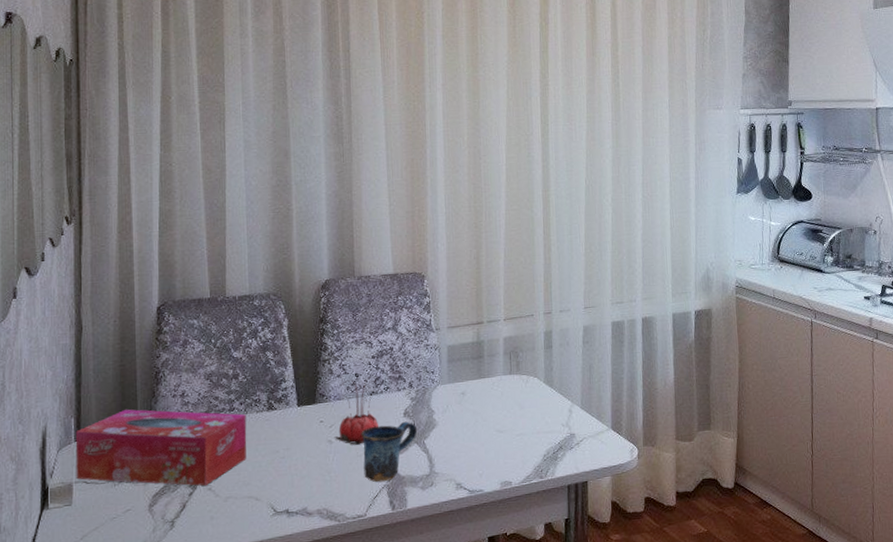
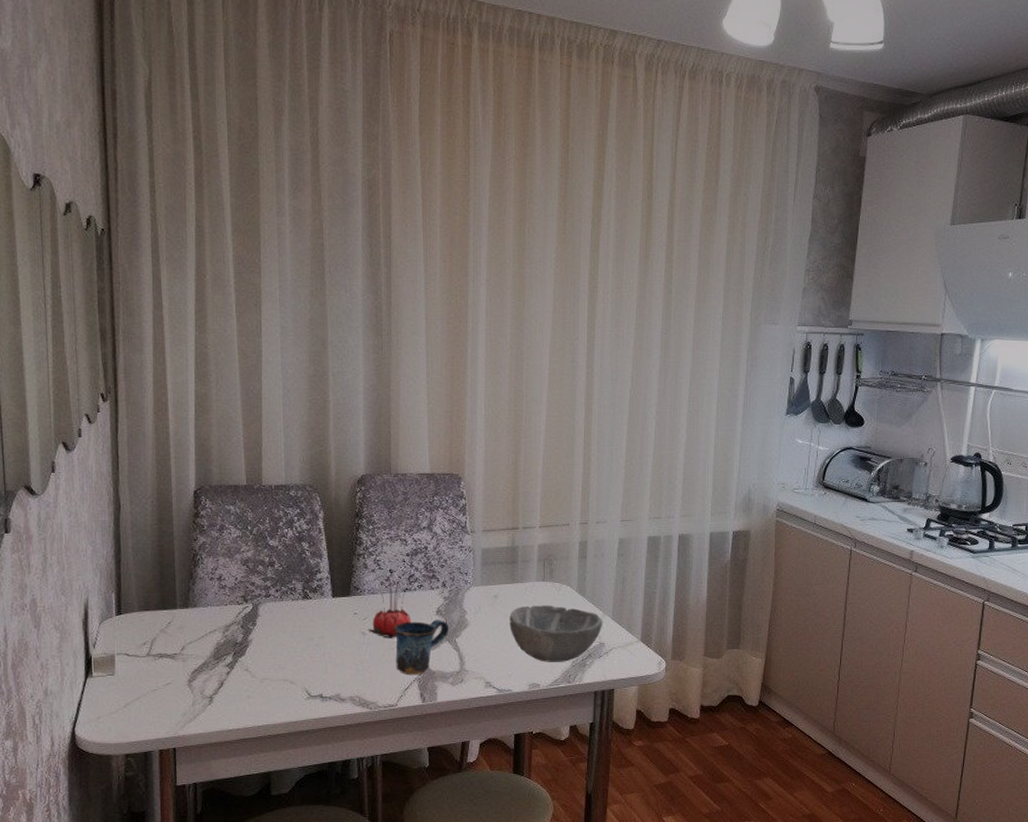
tissue box: present [75,409,247,487] -> none [116,588,283,667]
bowl: none [478,398,573,458] -> present [509,605,603,662]

